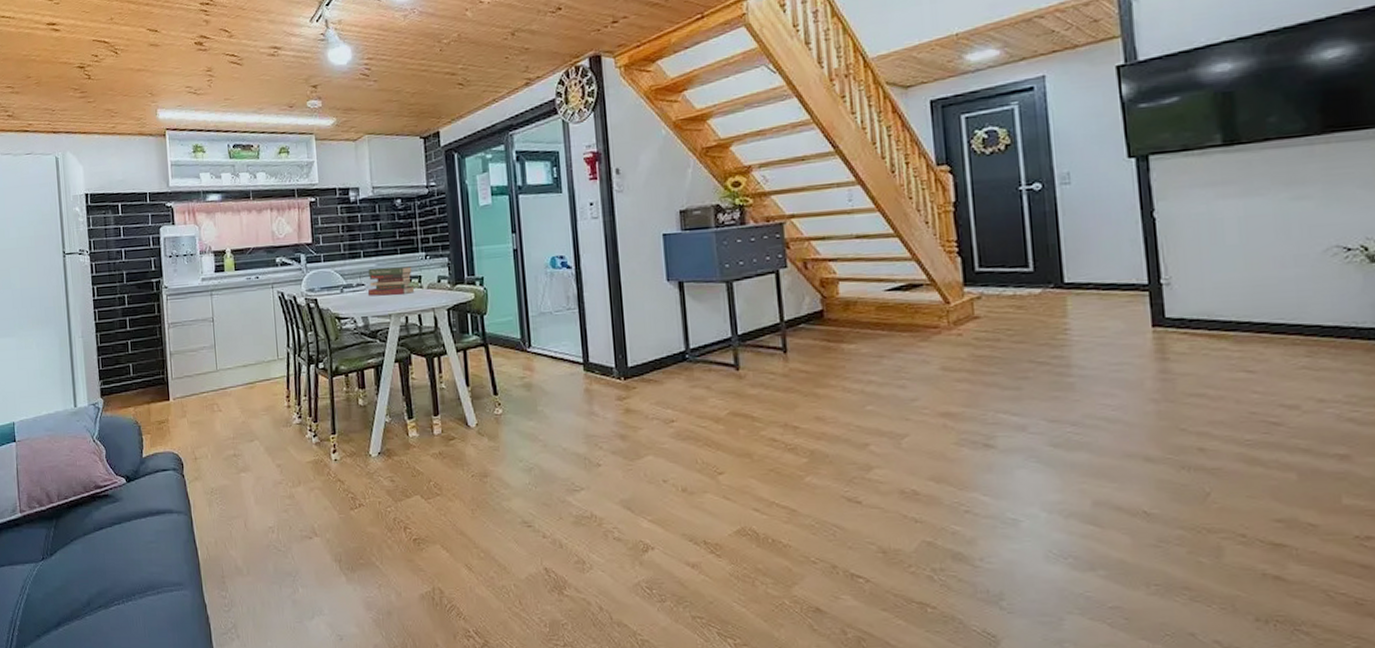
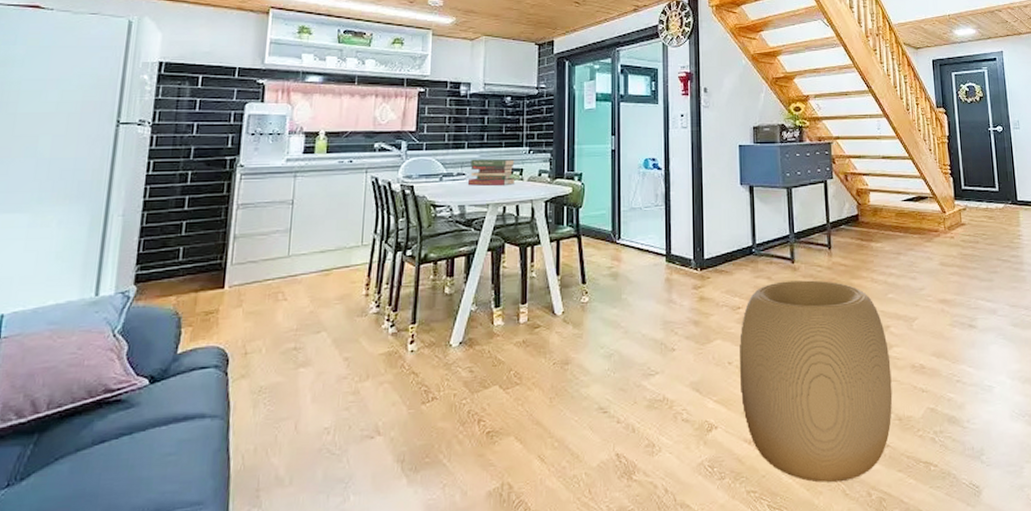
pouf: none [675,389,874,616] -> present [739,280,893,483]

